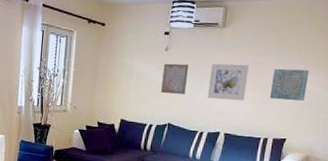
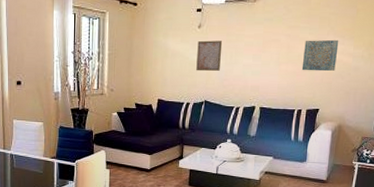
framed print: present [207,63,249,101] -> none [241,37,281,75]

